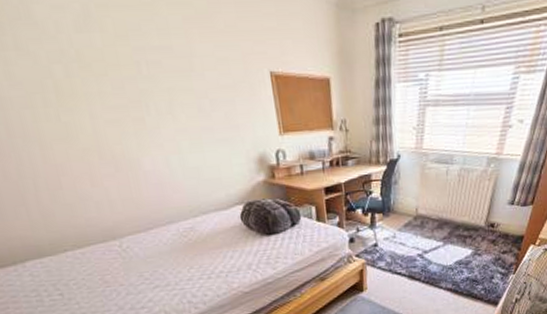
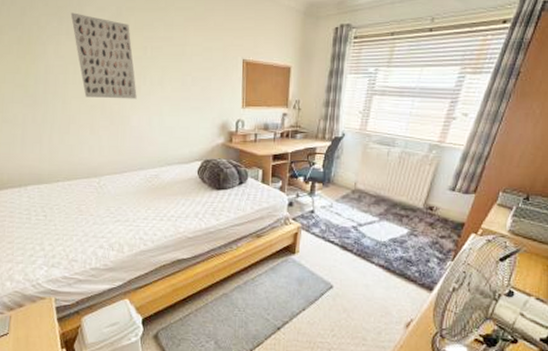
wall art: none [12,15,143,139] -> present [70,12,137,99]

